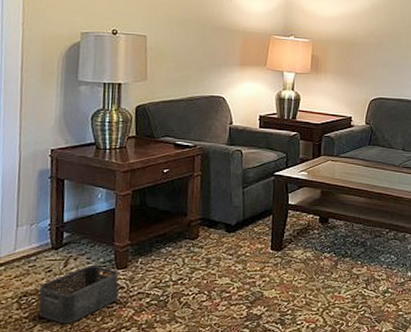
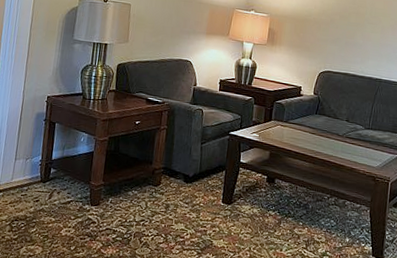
storage bin: present [38,265,119,324] -> none [25,199,92,249]

